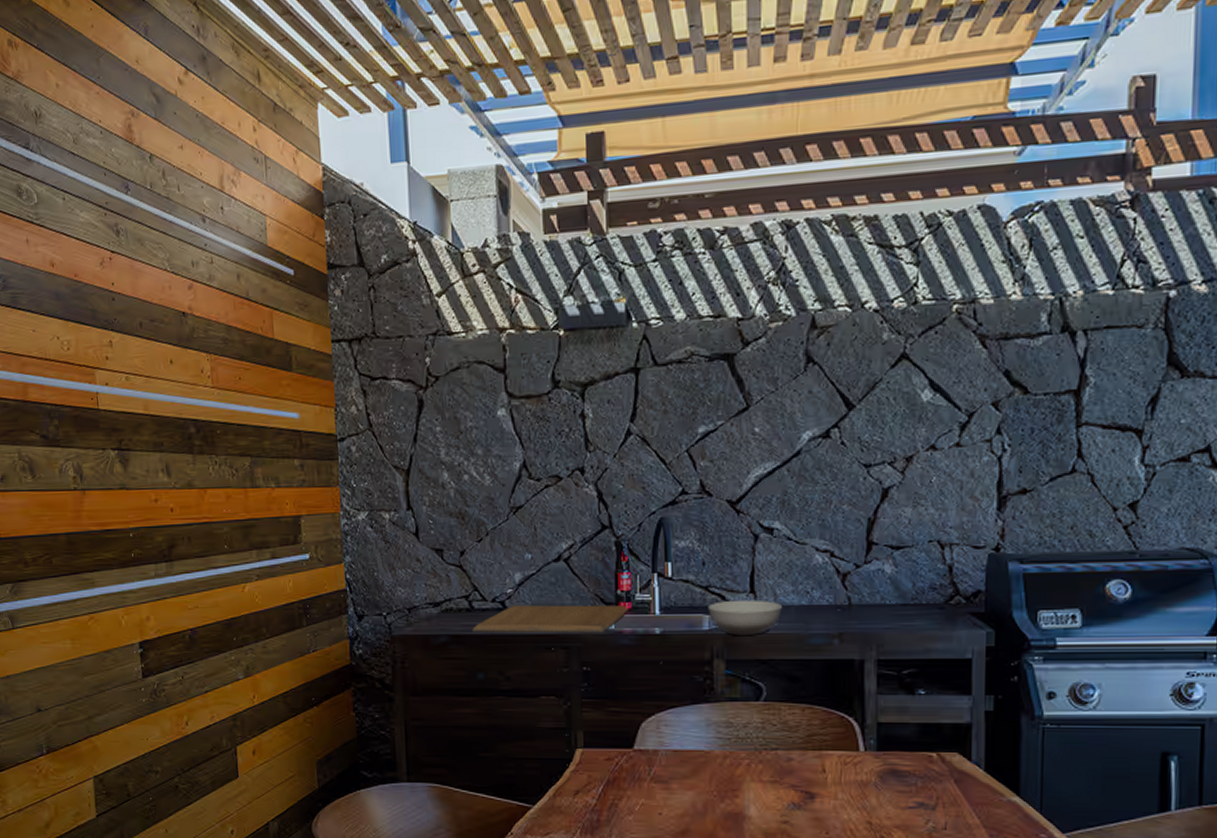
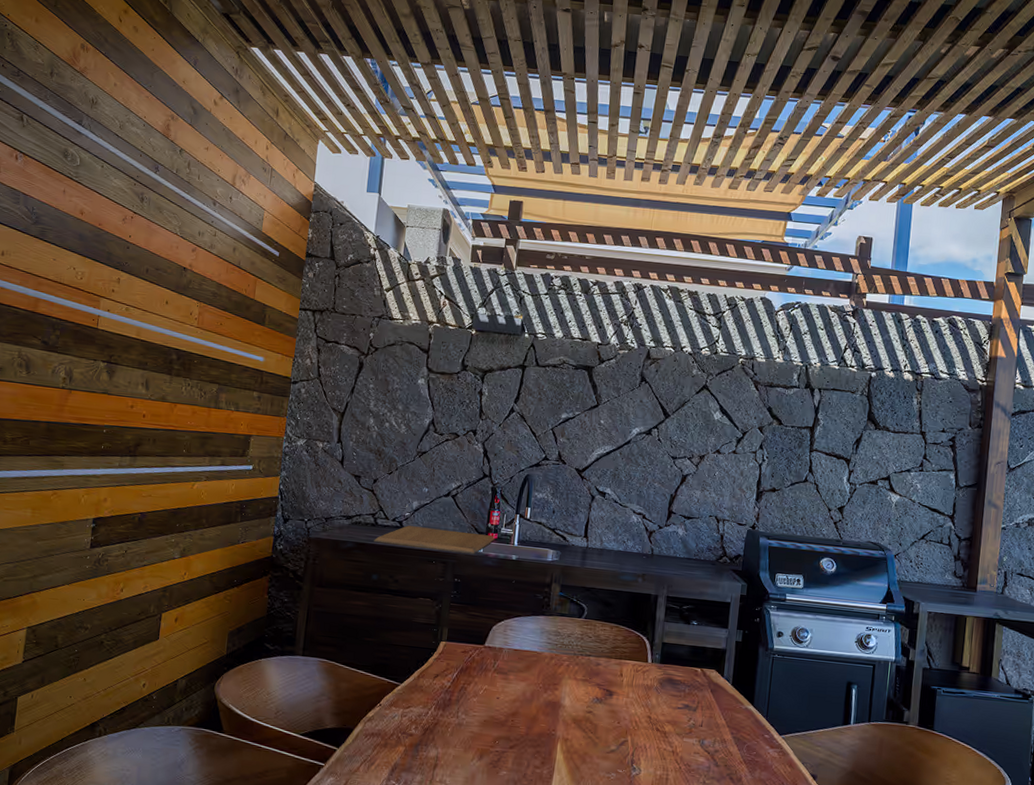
bowl: present [708,599,782,637] -> none [553,541,605,570]

